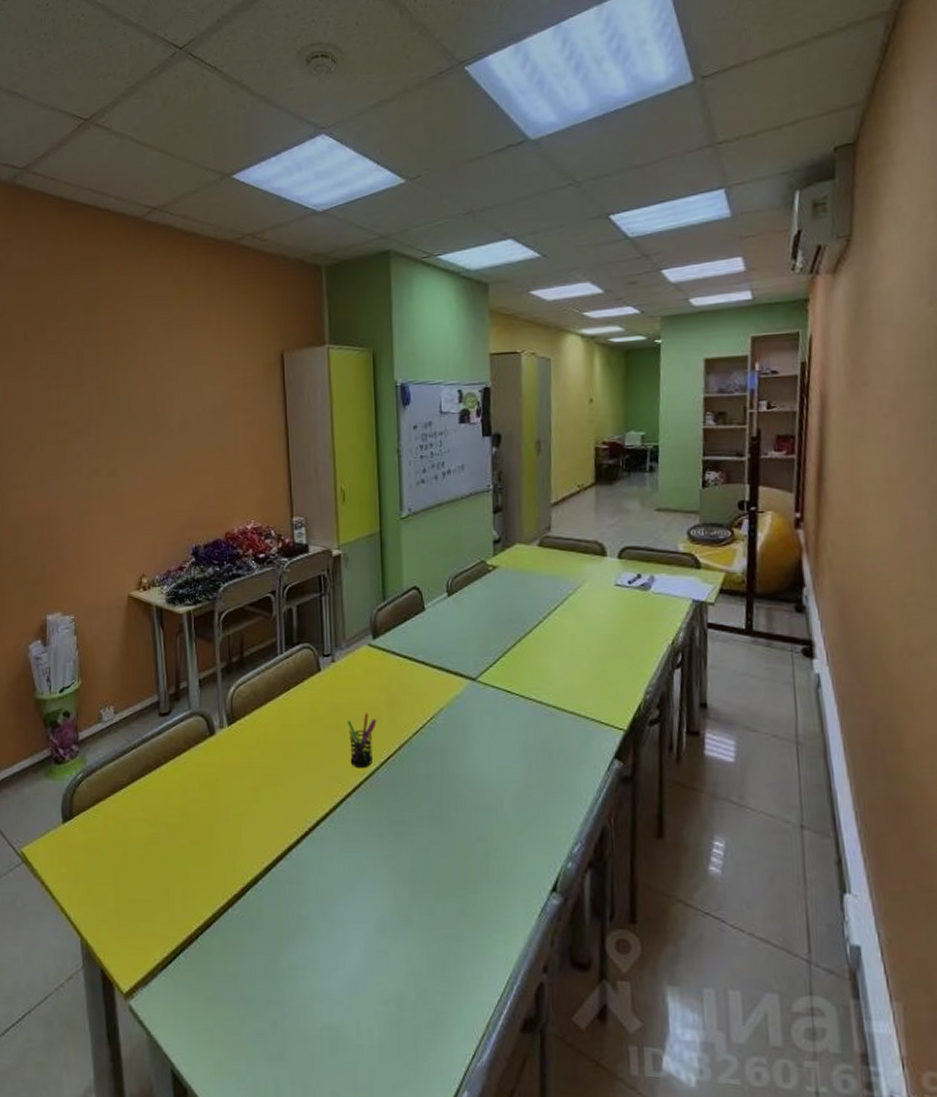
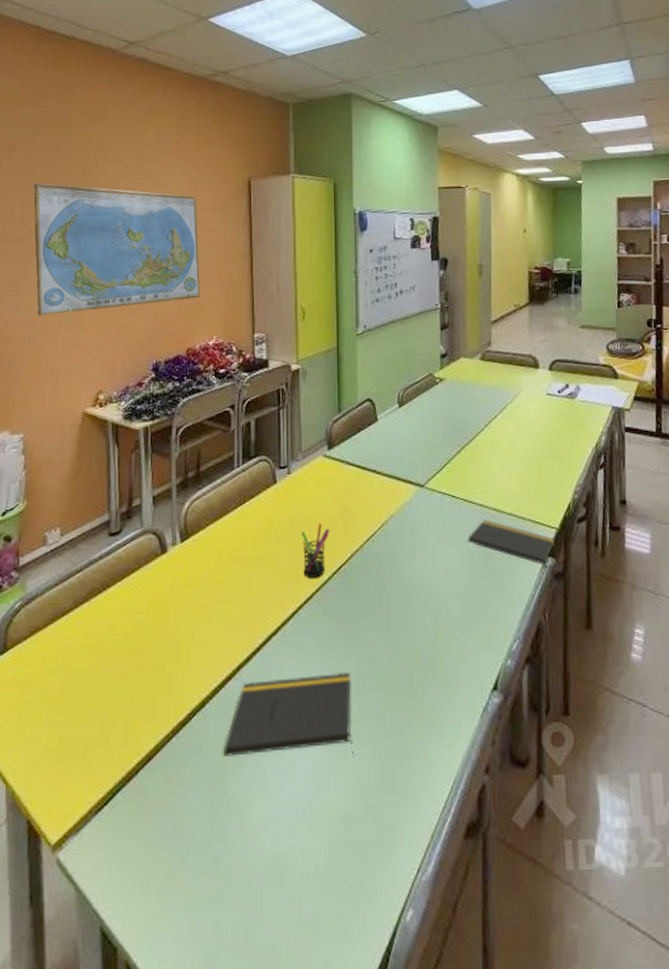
world map: none [67,364,236,500] -> present [33,183,200,316]
notepad: none [277,861,406,943] -> present [223,673,353,757]
notepad: none [524,717,623,771] -> present [467,519,555,568]

